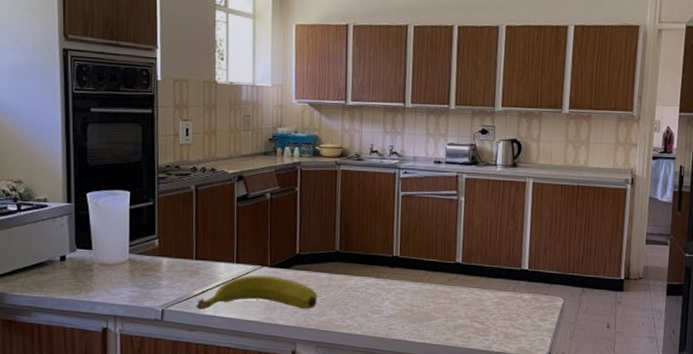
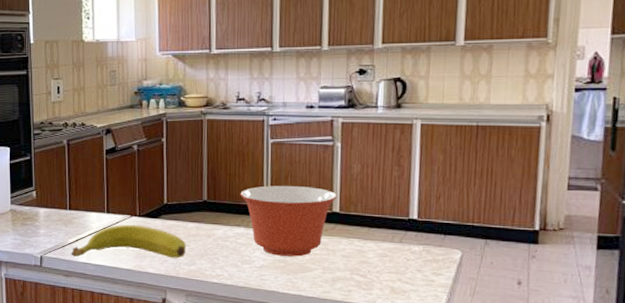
mixing bowl: none [371,237,460,306] -> present [240,186,337,257]

